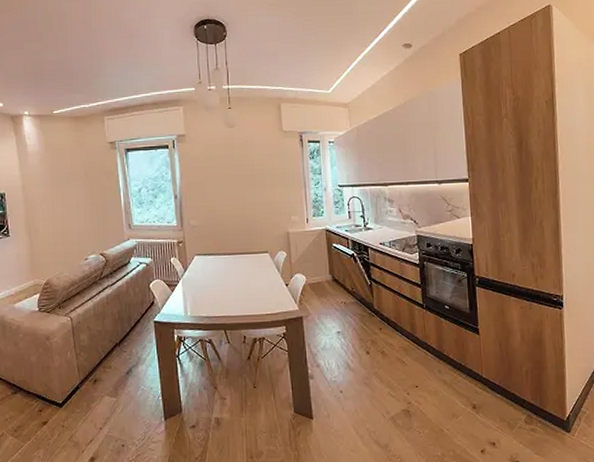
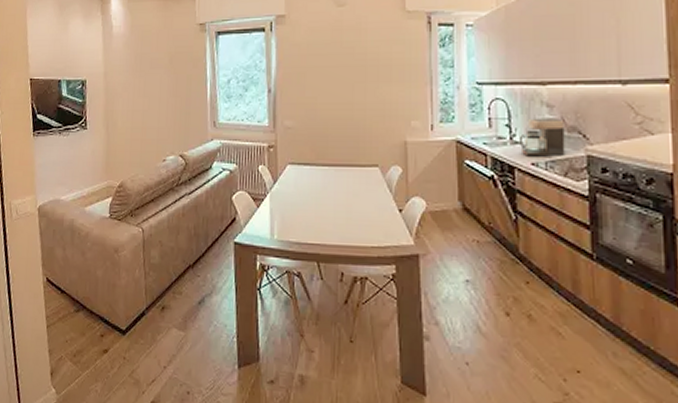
coffee maker: none [371,209,403,239] -> present [520,118,565,157]

